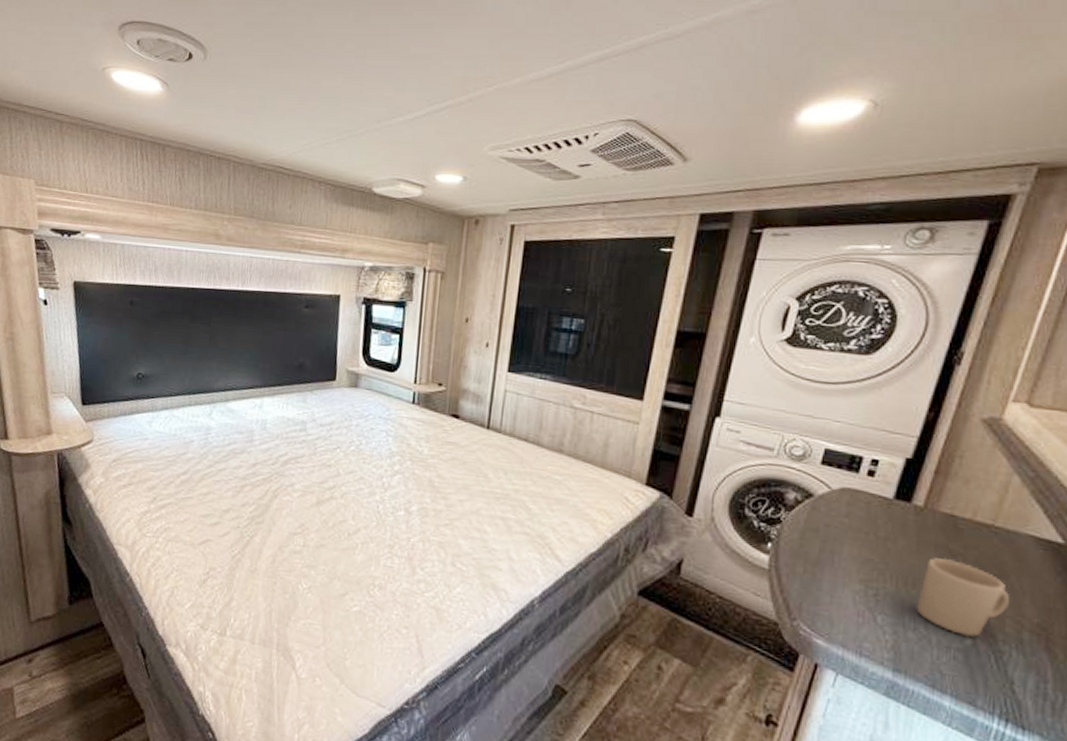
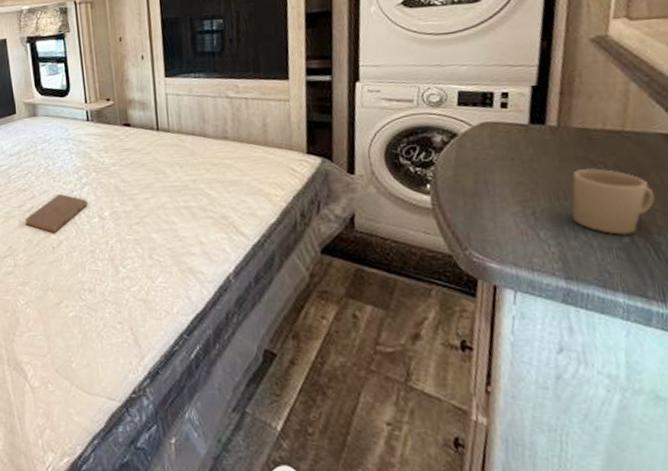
book: none [323,476,396,519] -> present [25,193,88,233]

